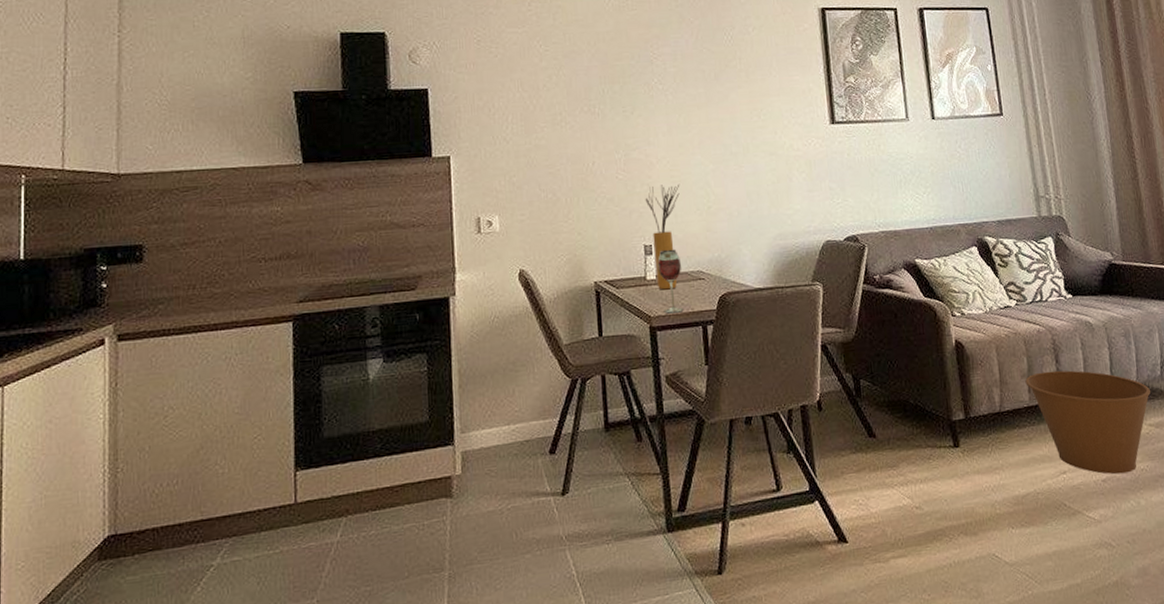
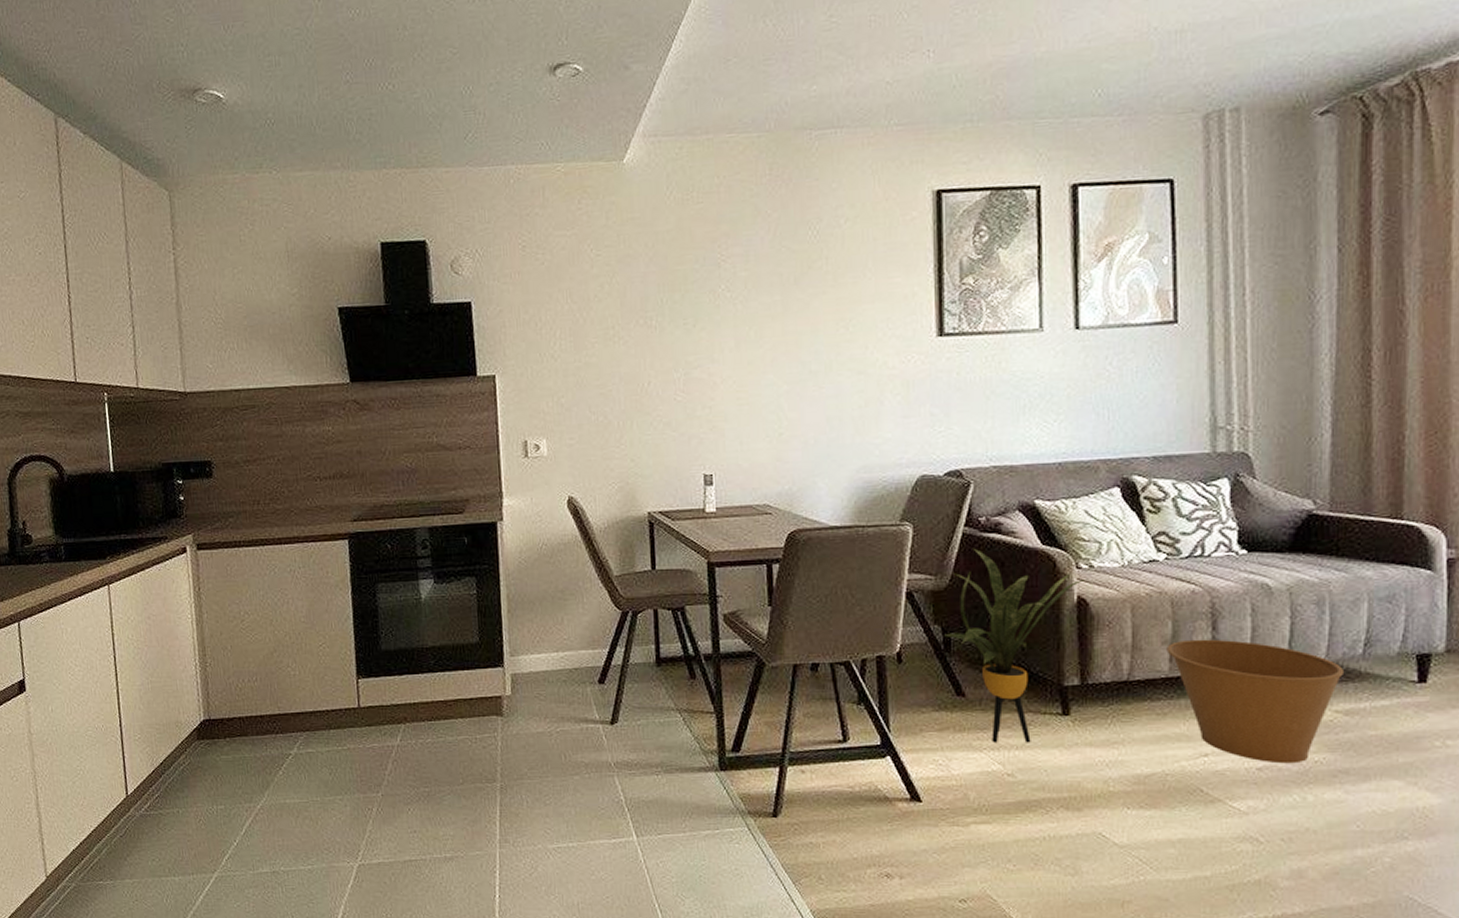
vase: present [645,183,680,290] -> none [706,407,748,524]
wineglass: present [657,249,684,314] -> none [718,479,747,549]
house plant: none [855,302,962,479] -> present [944,548,1088,743]

